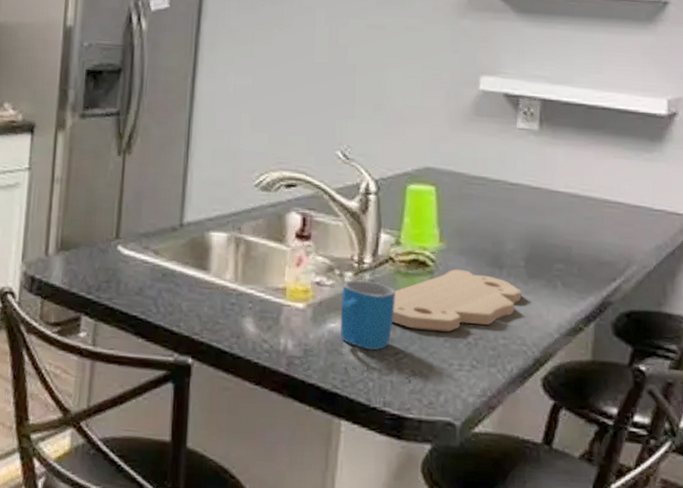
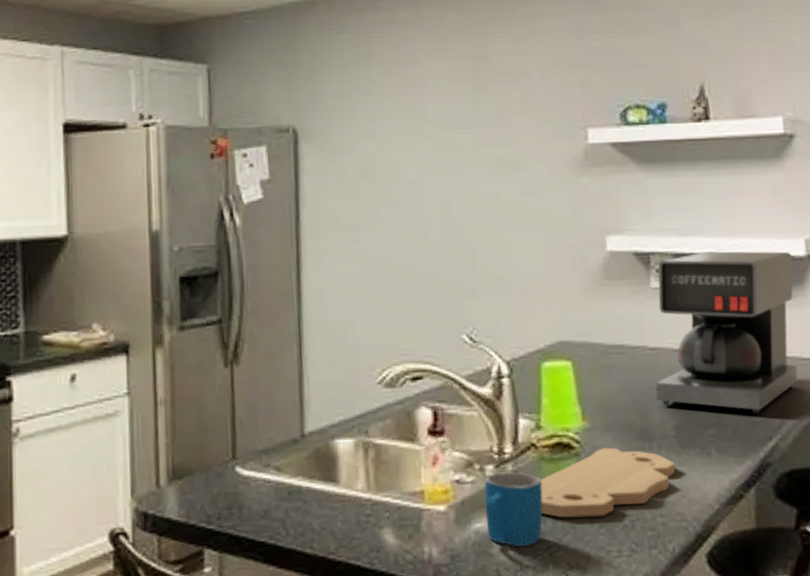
coffee maker: none [511,100,654,256] -> present [655,251,798,414]

